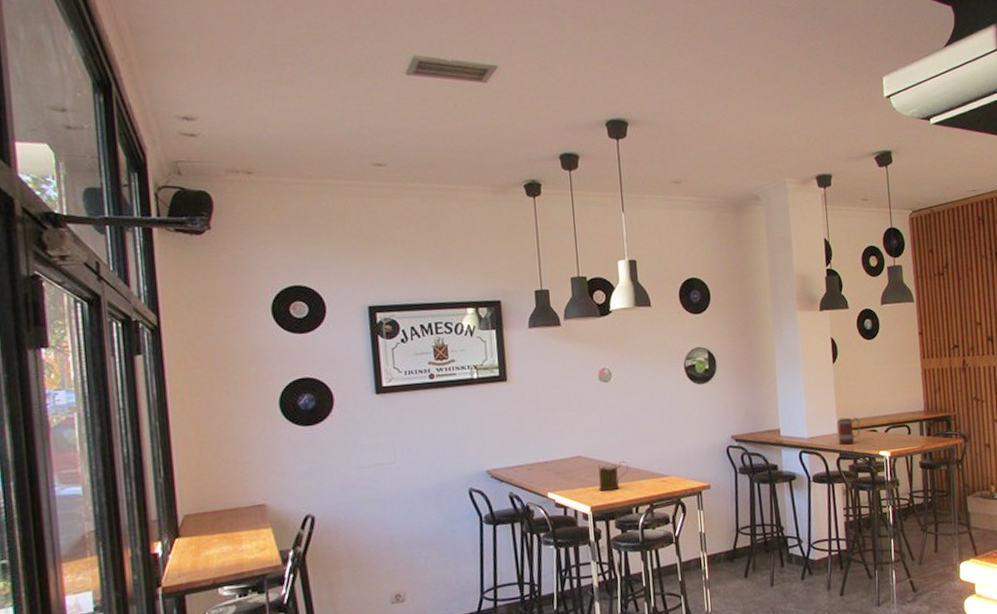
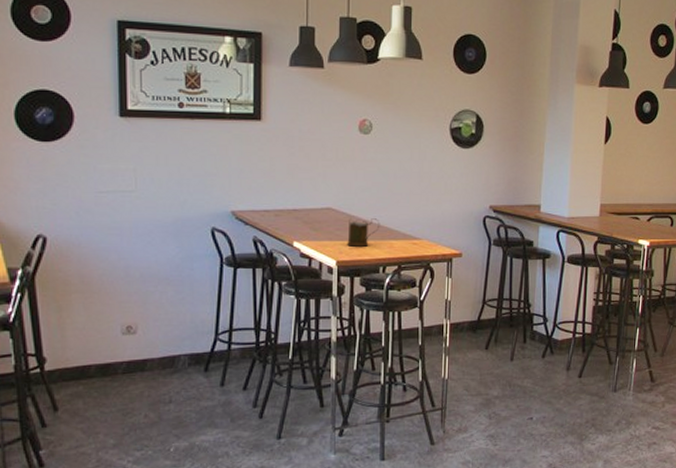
beer mug: present [837,417,861,445] -> none [598,201,624,229]

